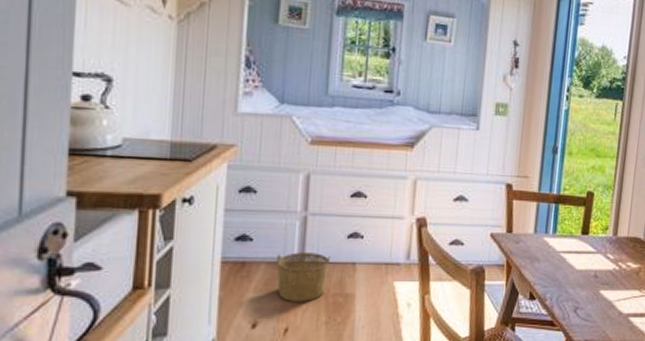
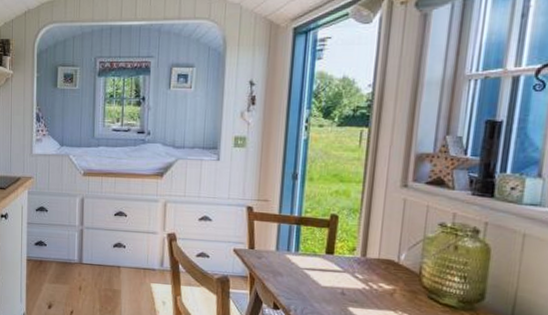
basket: present [276,252,330,302] -> none [63,256,101,293]

